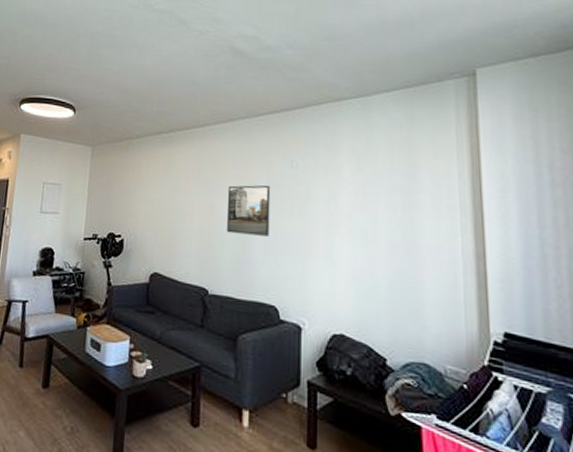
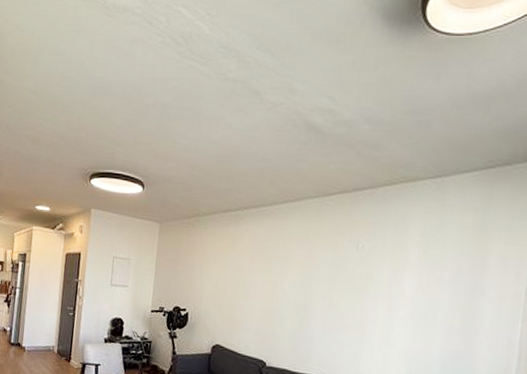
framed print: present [226,185,271,237] -> none [287,265,334,316]

